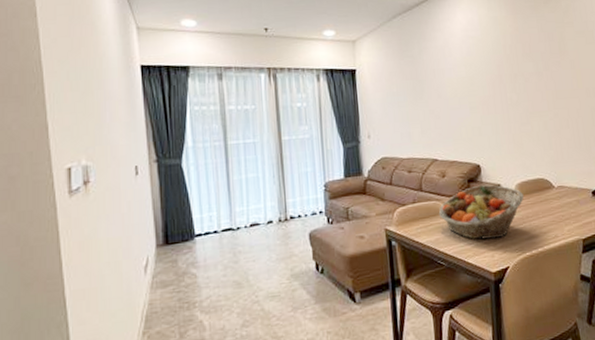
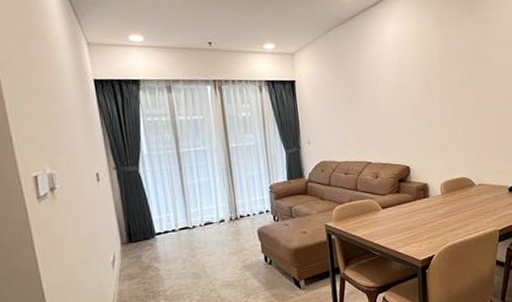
fruit basket: present [438,184,524,240] -> none [372,184,448,233]

